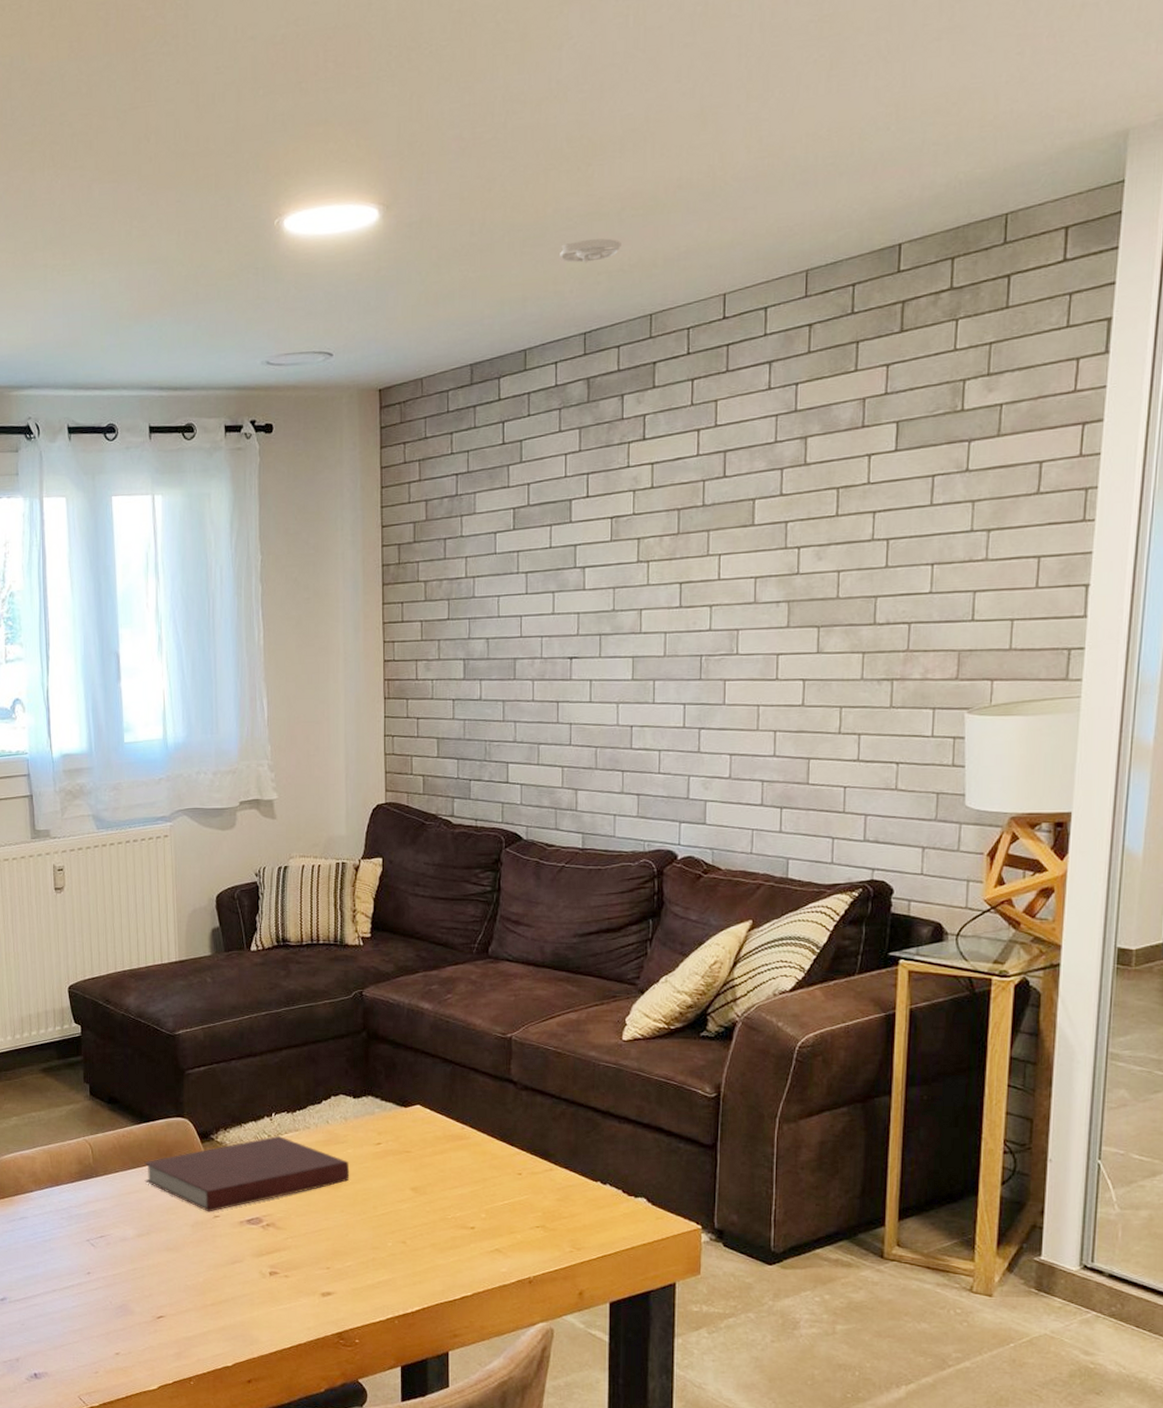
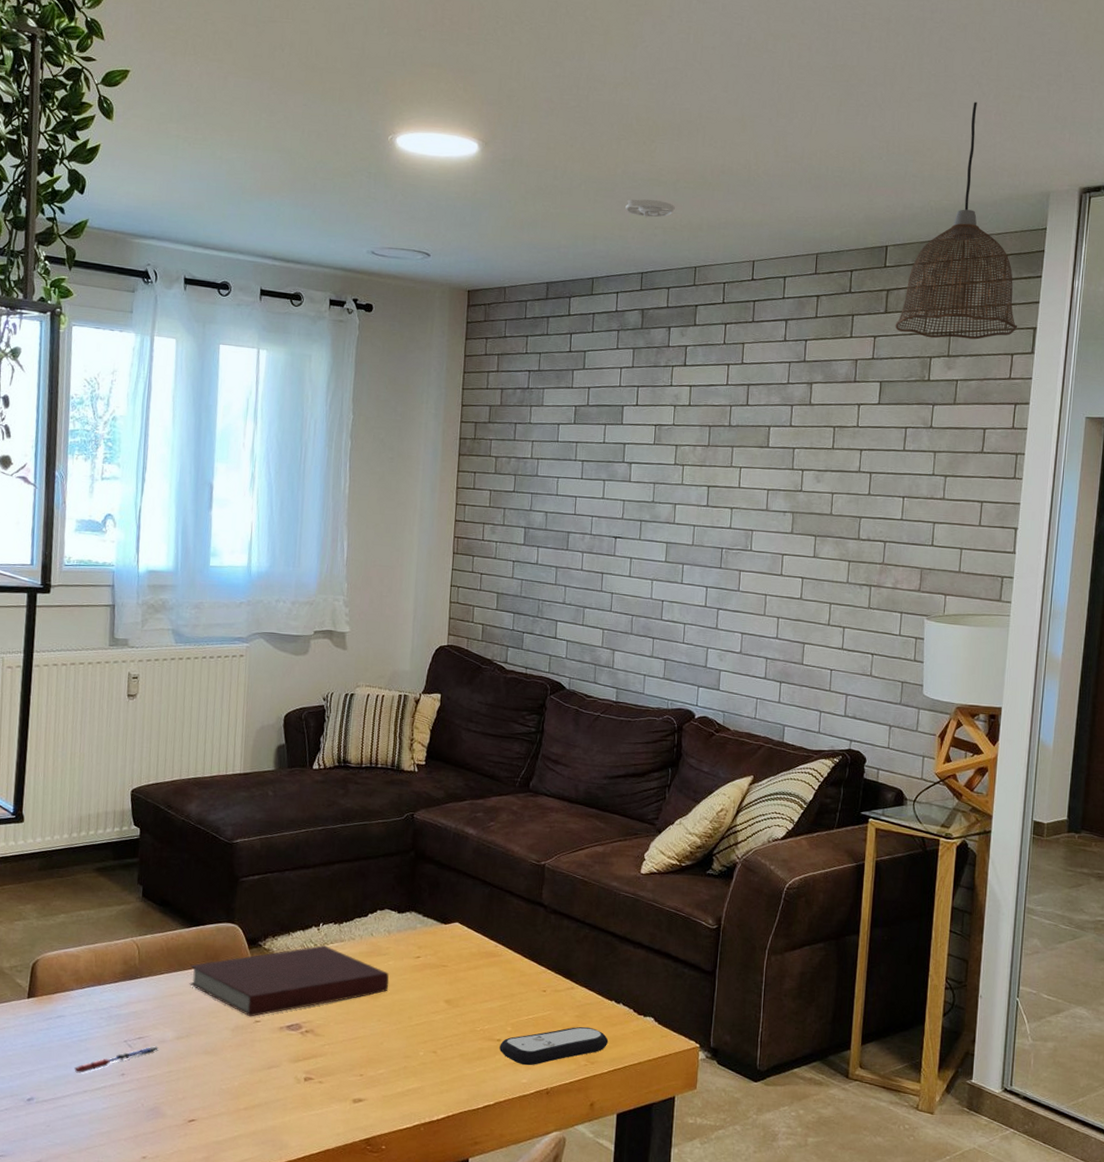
pen: none [41,1244,121,1273] -> present [74,1046,158,1073]
remote control: none [473,1210,596,1254] -> present [499,1026,609,1066]
pendant lamp: none [914,25,1085,355] -> present [895,102,1018,340]

